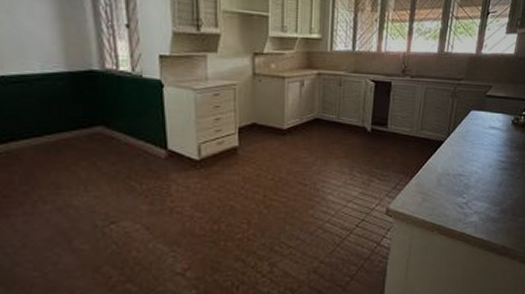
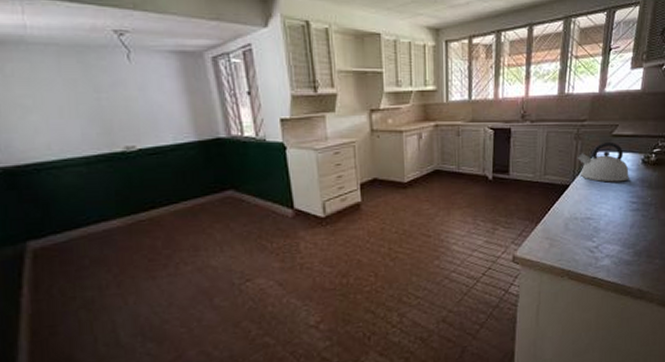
kettle: none [452,102,501,141] -> present [577,142,630,182]

